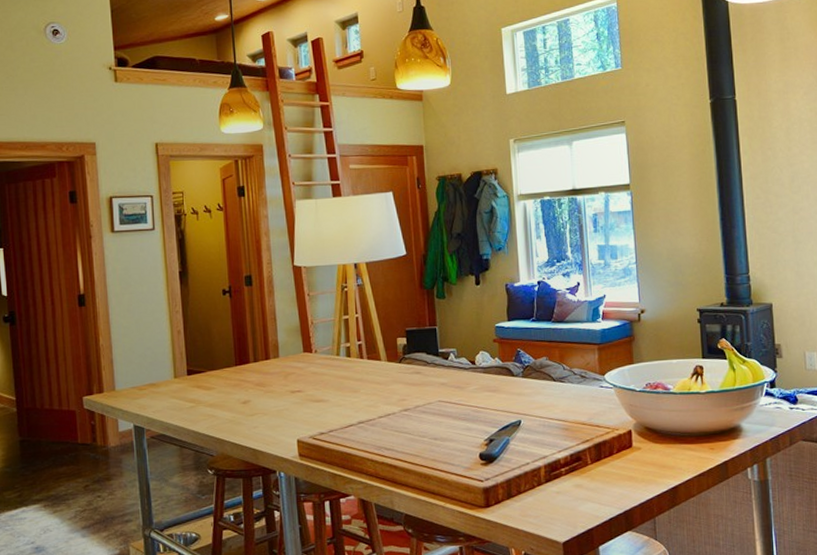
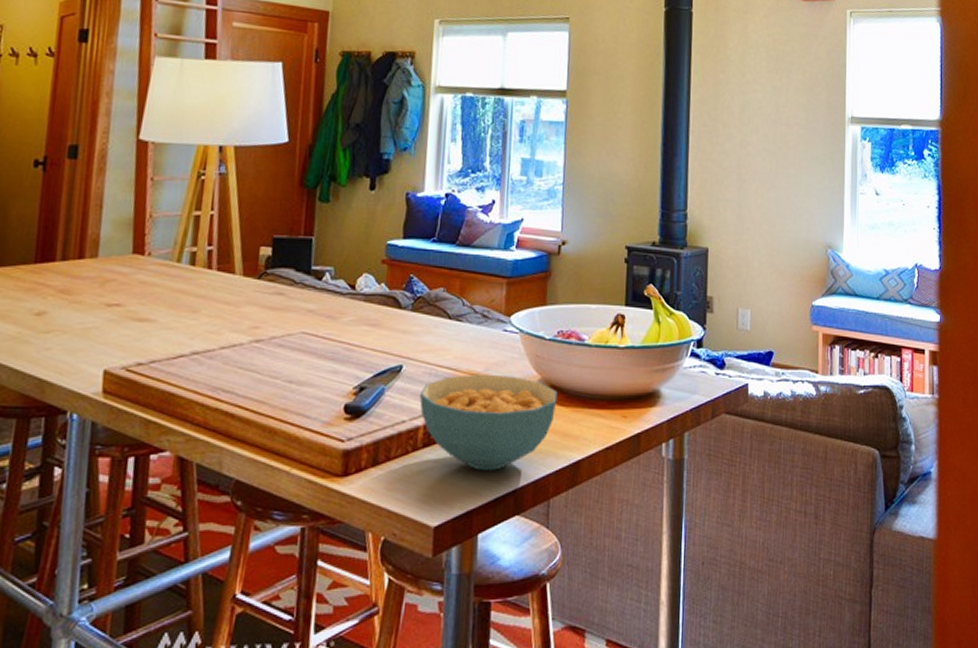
cereal bowl: none [538,422,652,498] -> present [419,374,558,471]

